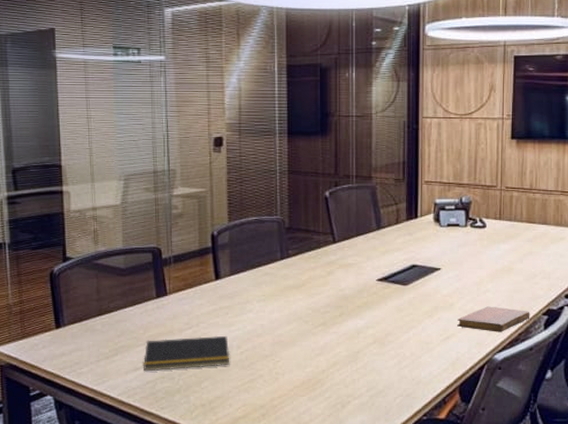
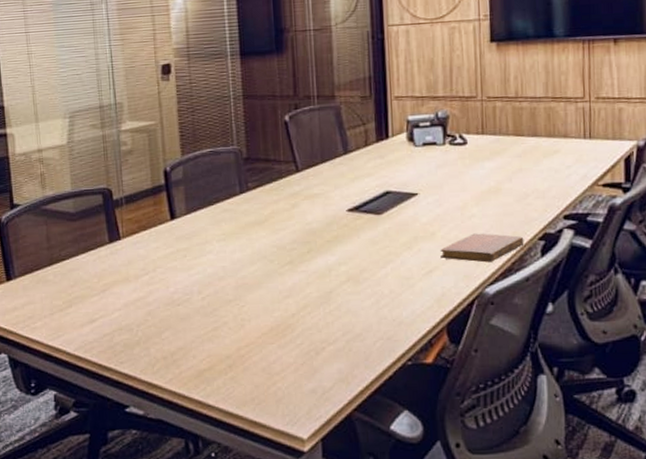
notepad: present [142,335,230,372] -> none [98,280,191,324]

